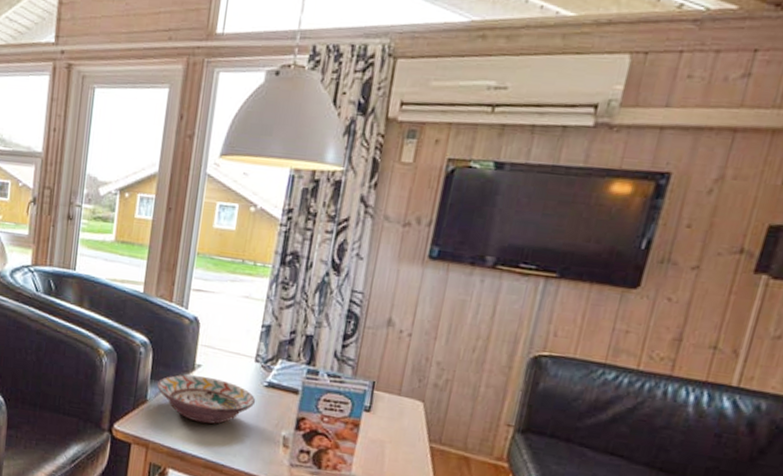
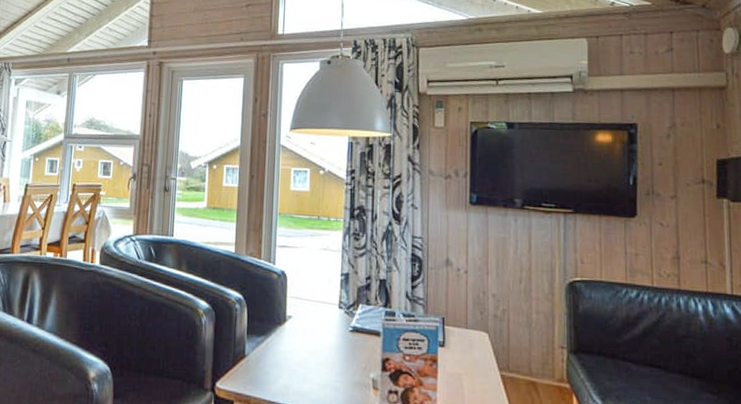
decorative bowl: present [157,374,256,424] -> none [254,326,344,374]

